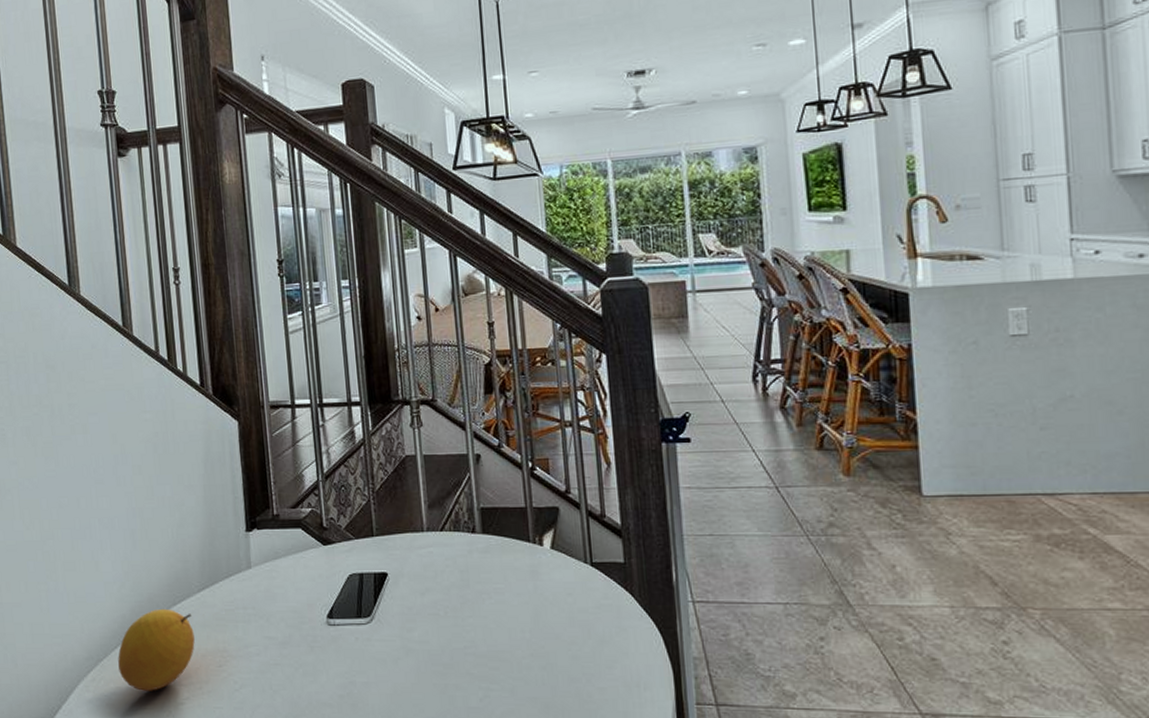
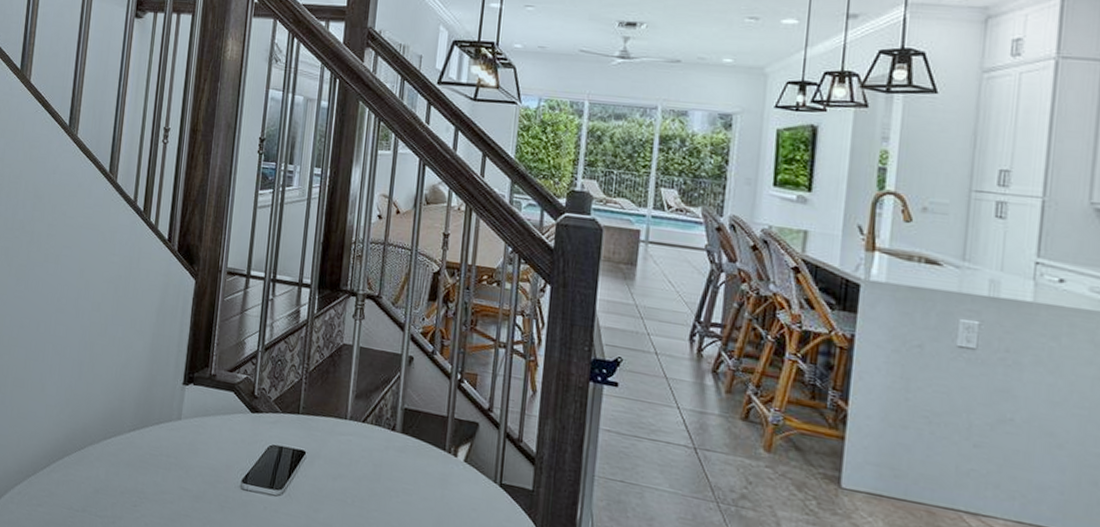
fruit: present [118,608,195,691] -> none [43,439,119,516]

